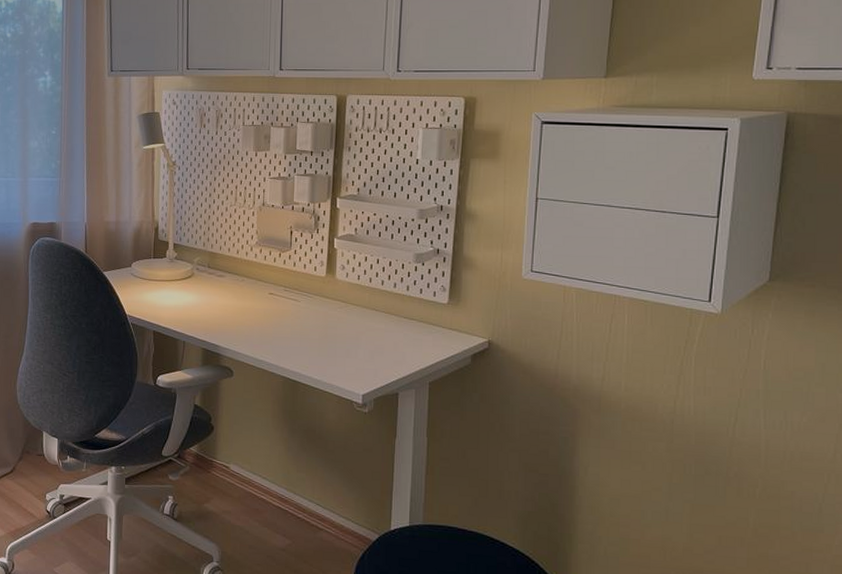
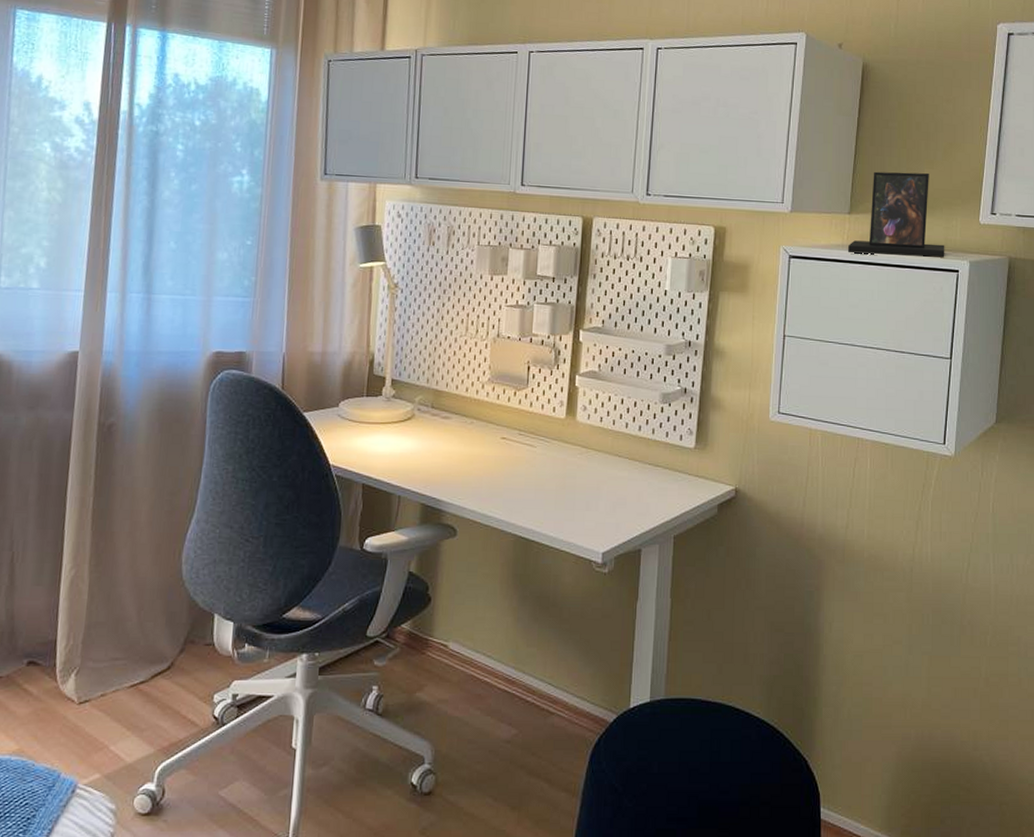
photo frame: none [603,32,712,117] -> present [847,171,945,258]

